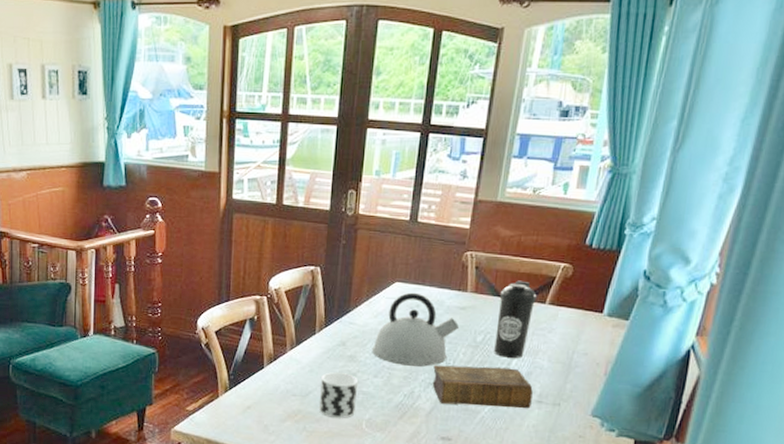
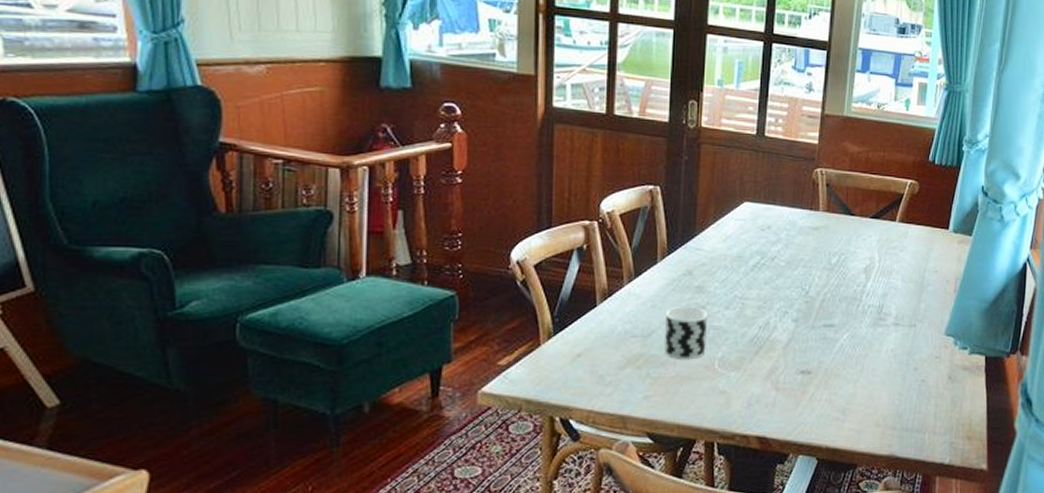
kettle: present [371,292,460,367] -> none [721,213,814,294]
book: present [432,365,533,409] -> none [788,290,889,333]
water bottle: present [494,280,537,358] -> none [849,198,887,279]

